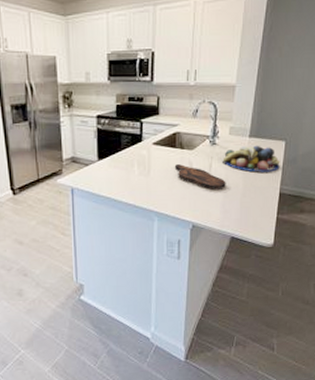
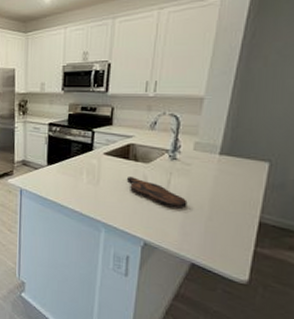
fruit bowl: present [223,145,280,172] -> none [184,164,261,197]

